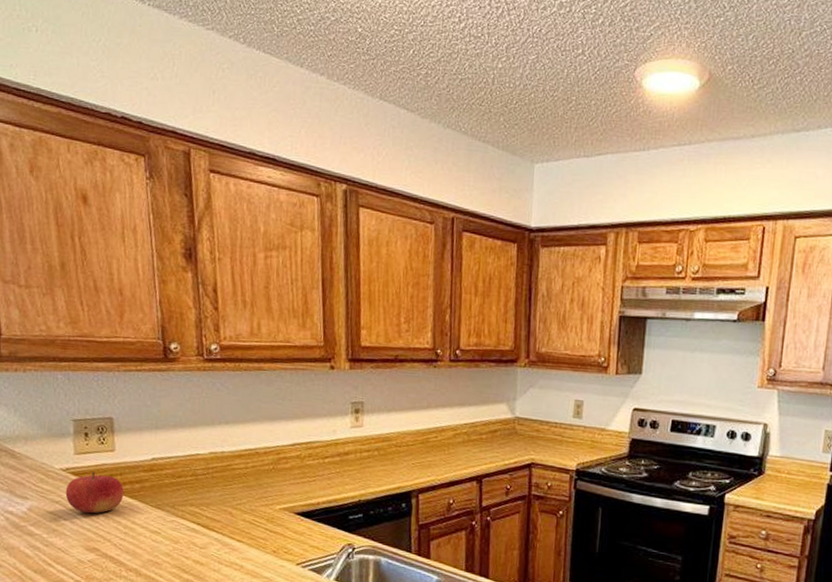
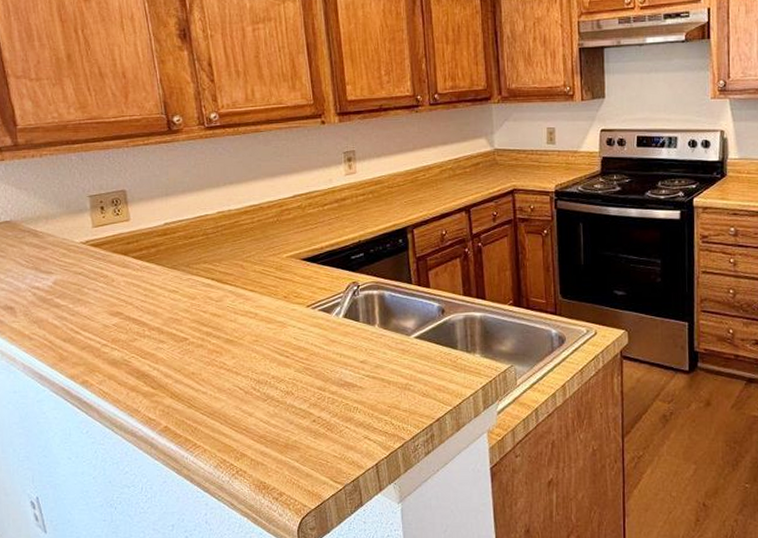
fruit: present [65,472,124,514] -> none [87,242,142,281]

